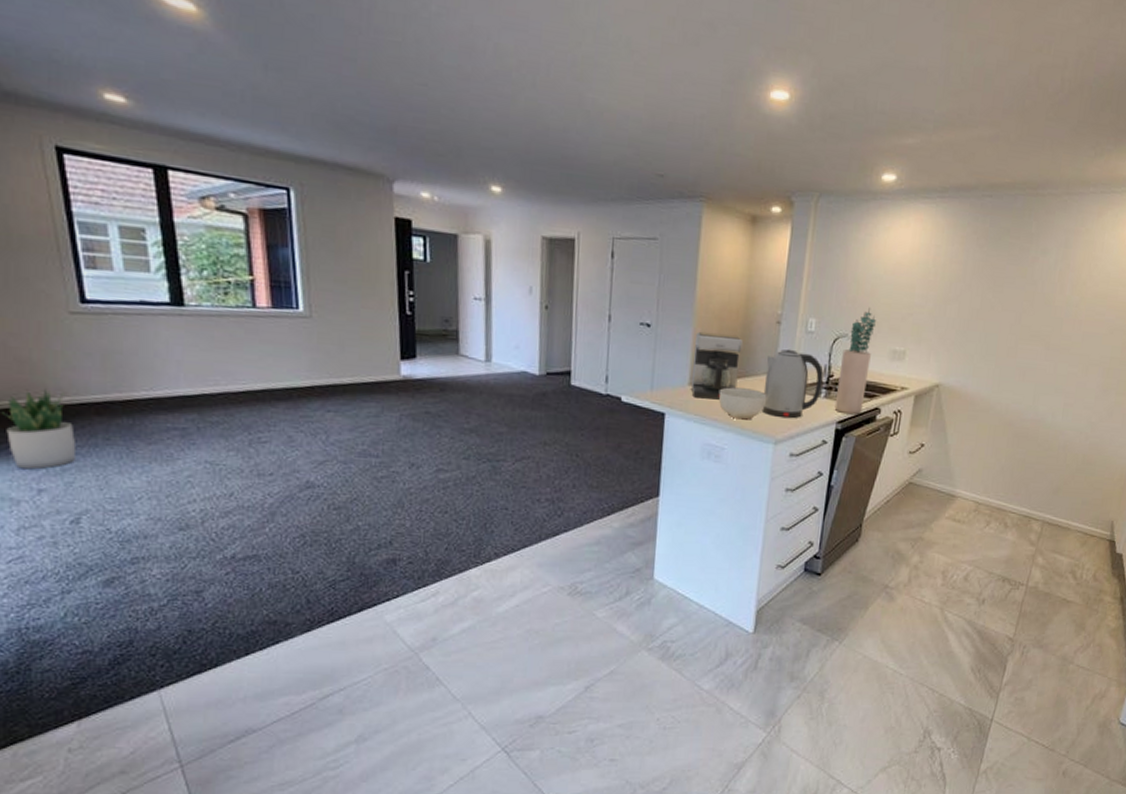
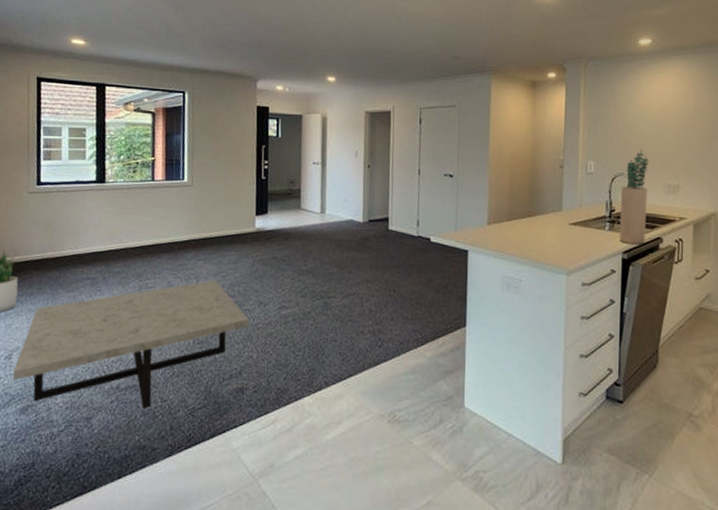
coffee table: none [85,436,399,580] -> present [12,280,250,408]
coffee maker: present [690,331,744,400] -> none [489,178,533,236]
bowl: present [718,387,767,420] -> none [513,225,557,254]
kettle: present [762,349,824,419] -> none [553,189,606,251]

